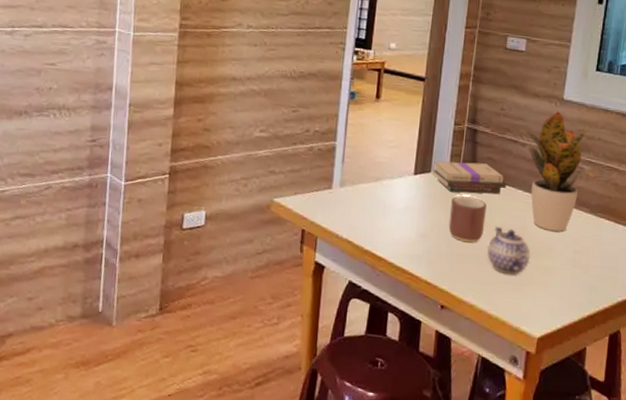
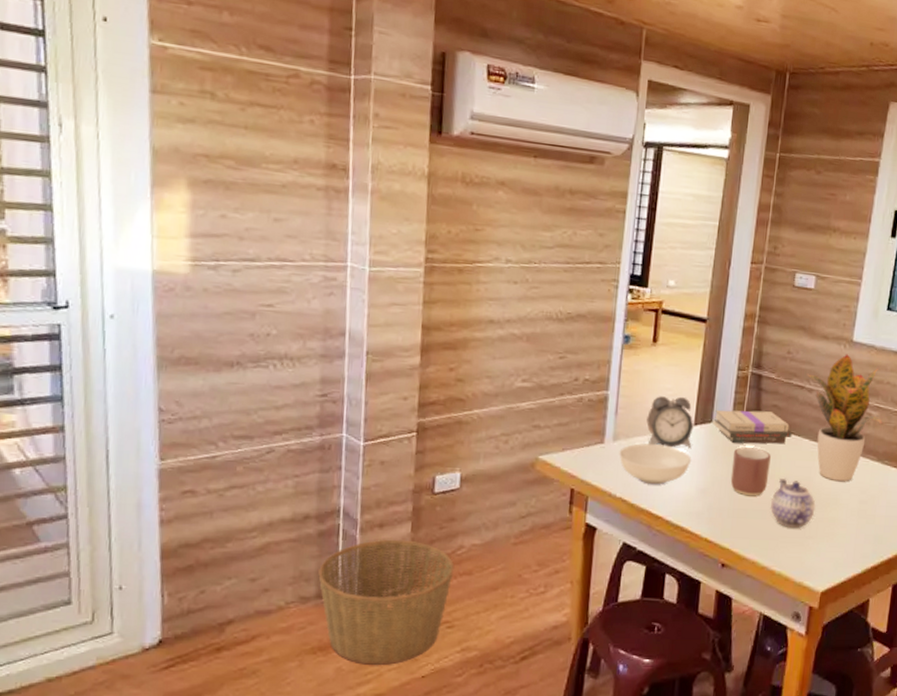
basket: none [83,268,199,383] -> present [318,539,455,666]
bowl: none [345,190,412,229] -> present [619,443,692,485]
alarm clock: none [370,147,414,195] -> present [646,396,694,448]

